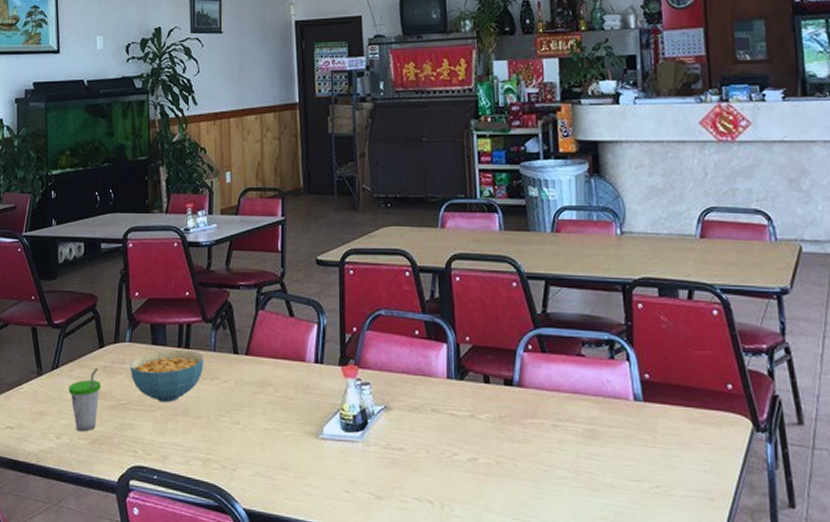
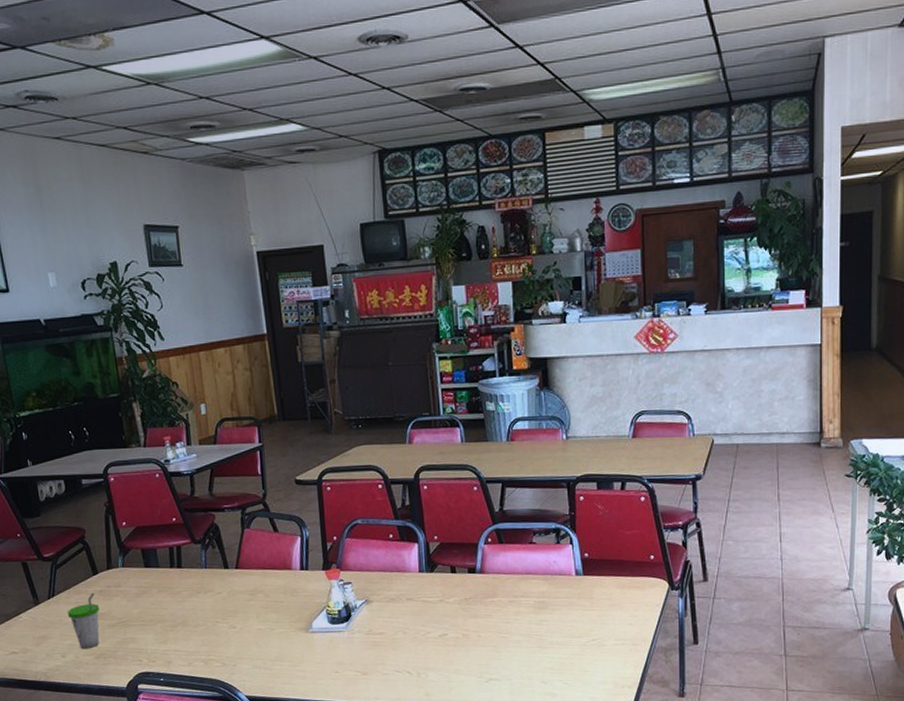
cereal bowl: present [129,349,204,403] -> none [125,569,197,617]

